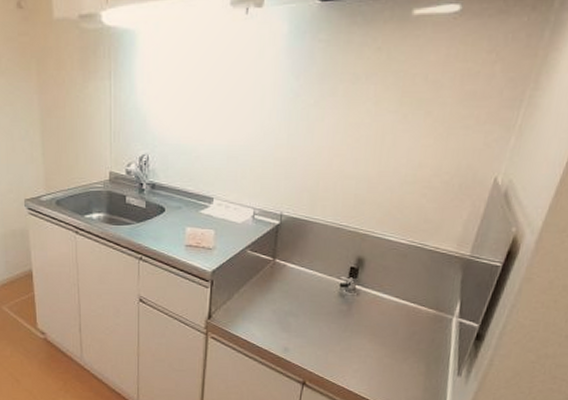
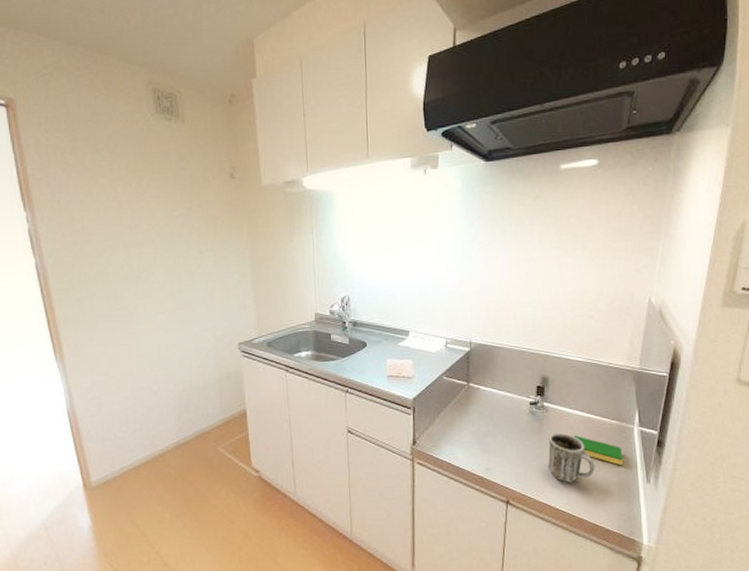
mug: none [352,317,403,369] -> present [548,432,595,483]
dish sponge: none [384,321,436,357] -> present [573,435,623,466]

